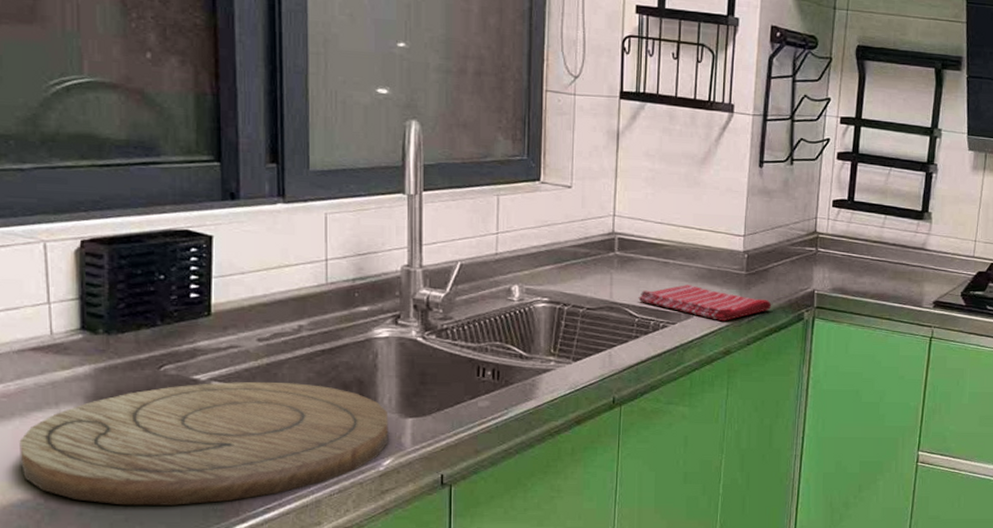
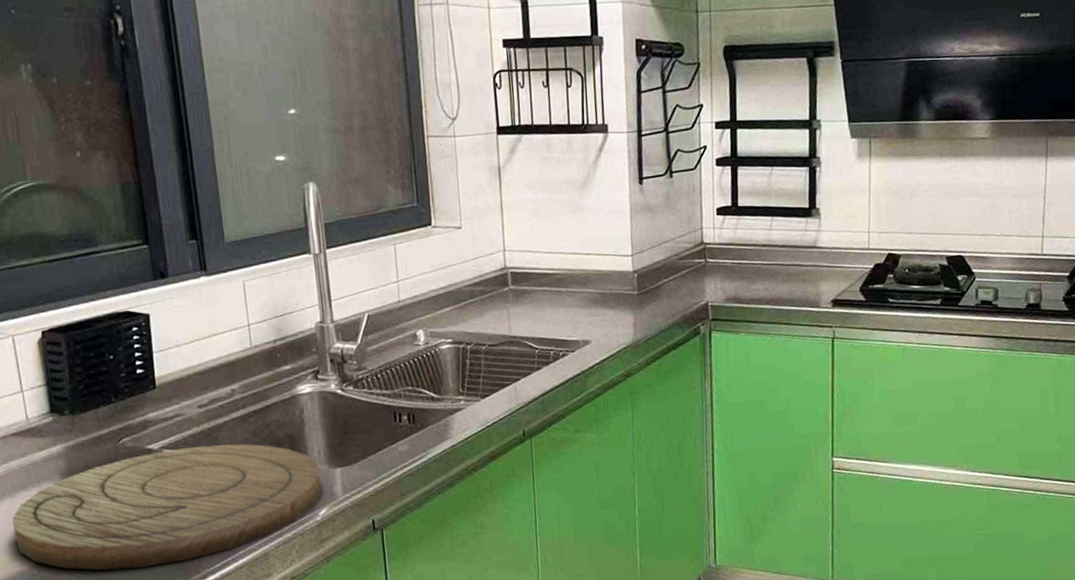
dish towel: present [638,285,772,322] -> none [536,311,667,344]

